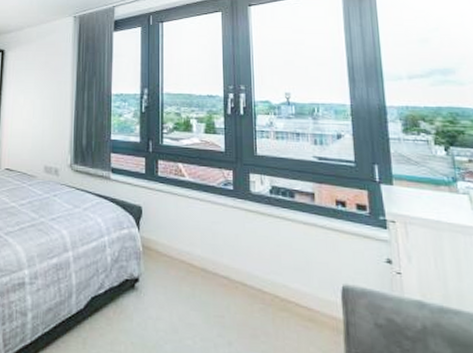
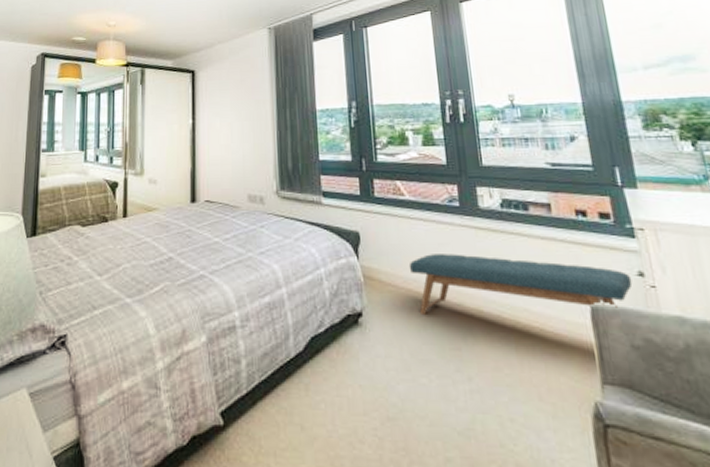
bench: none [184,230,381,290] -> present [409,254,633,314]

